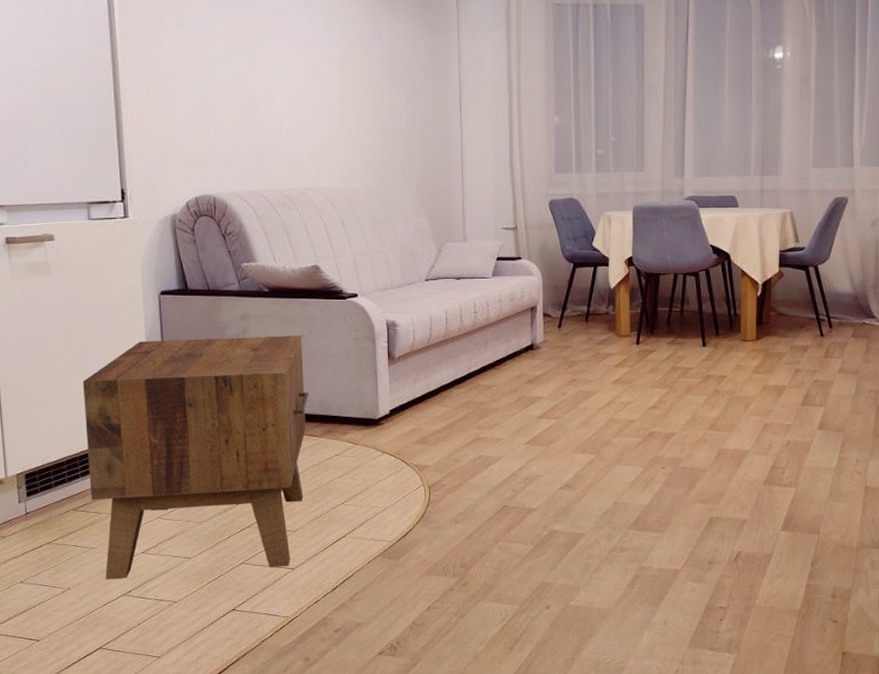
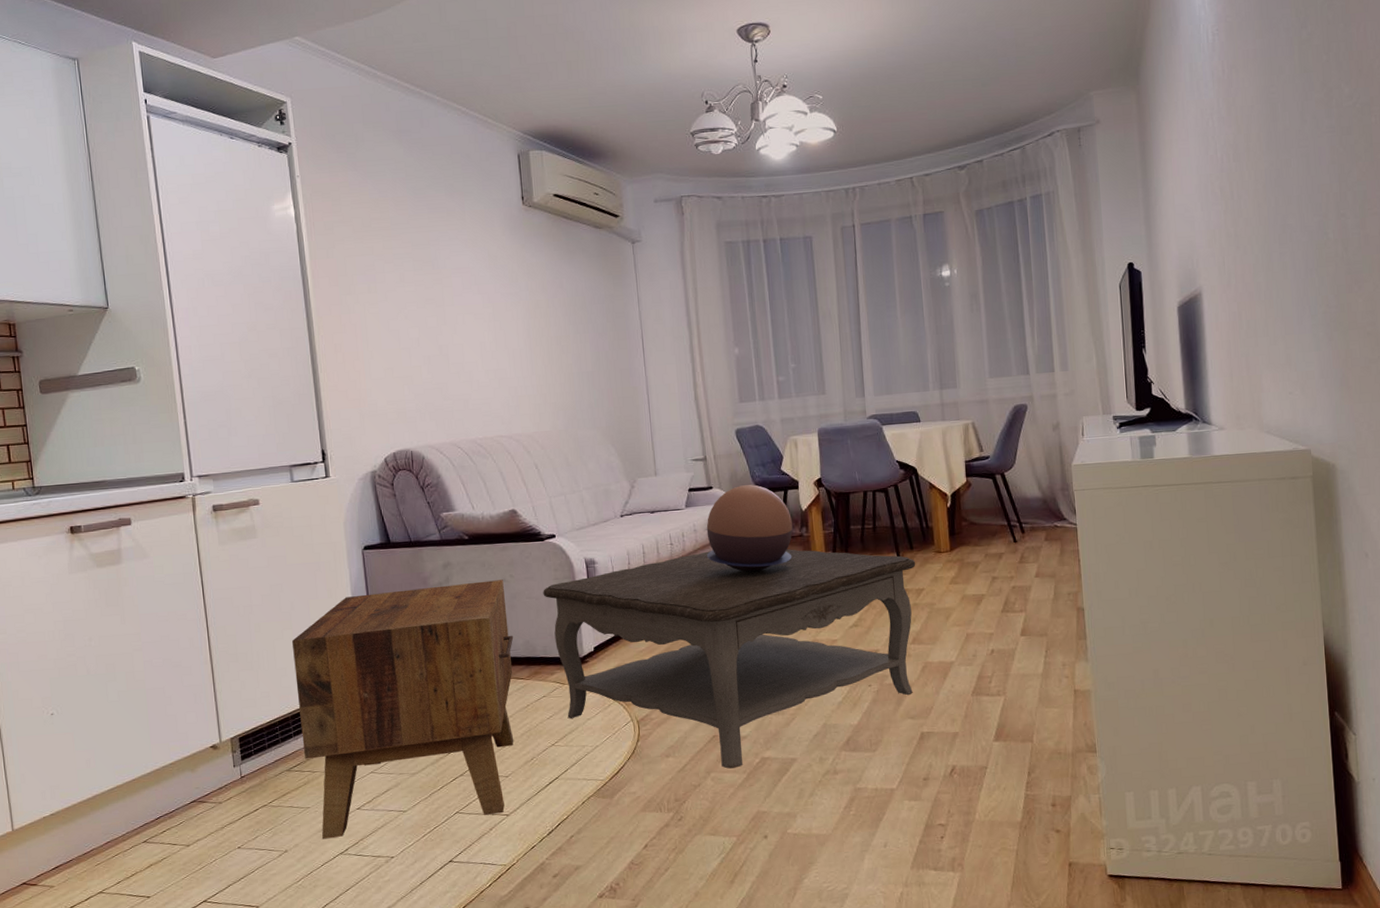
coffee table: none [341,322,720,539] -> present [543,549,916,769]
decorative bowl: none [510,258,599,346] -> present [706,484,793,572]

